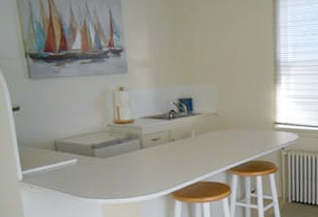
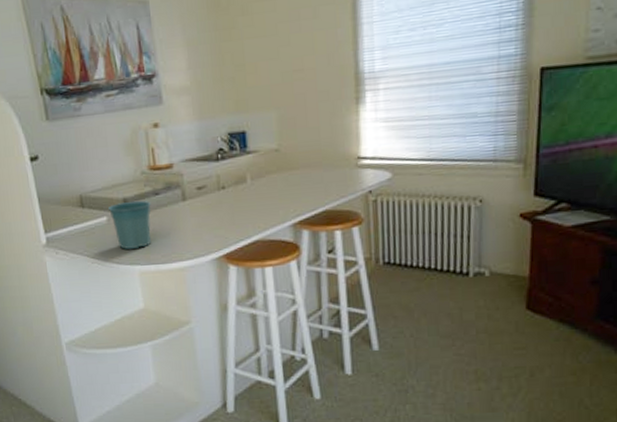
flower pot: none [77,147,115,186] -> present [107,200,151,249]

